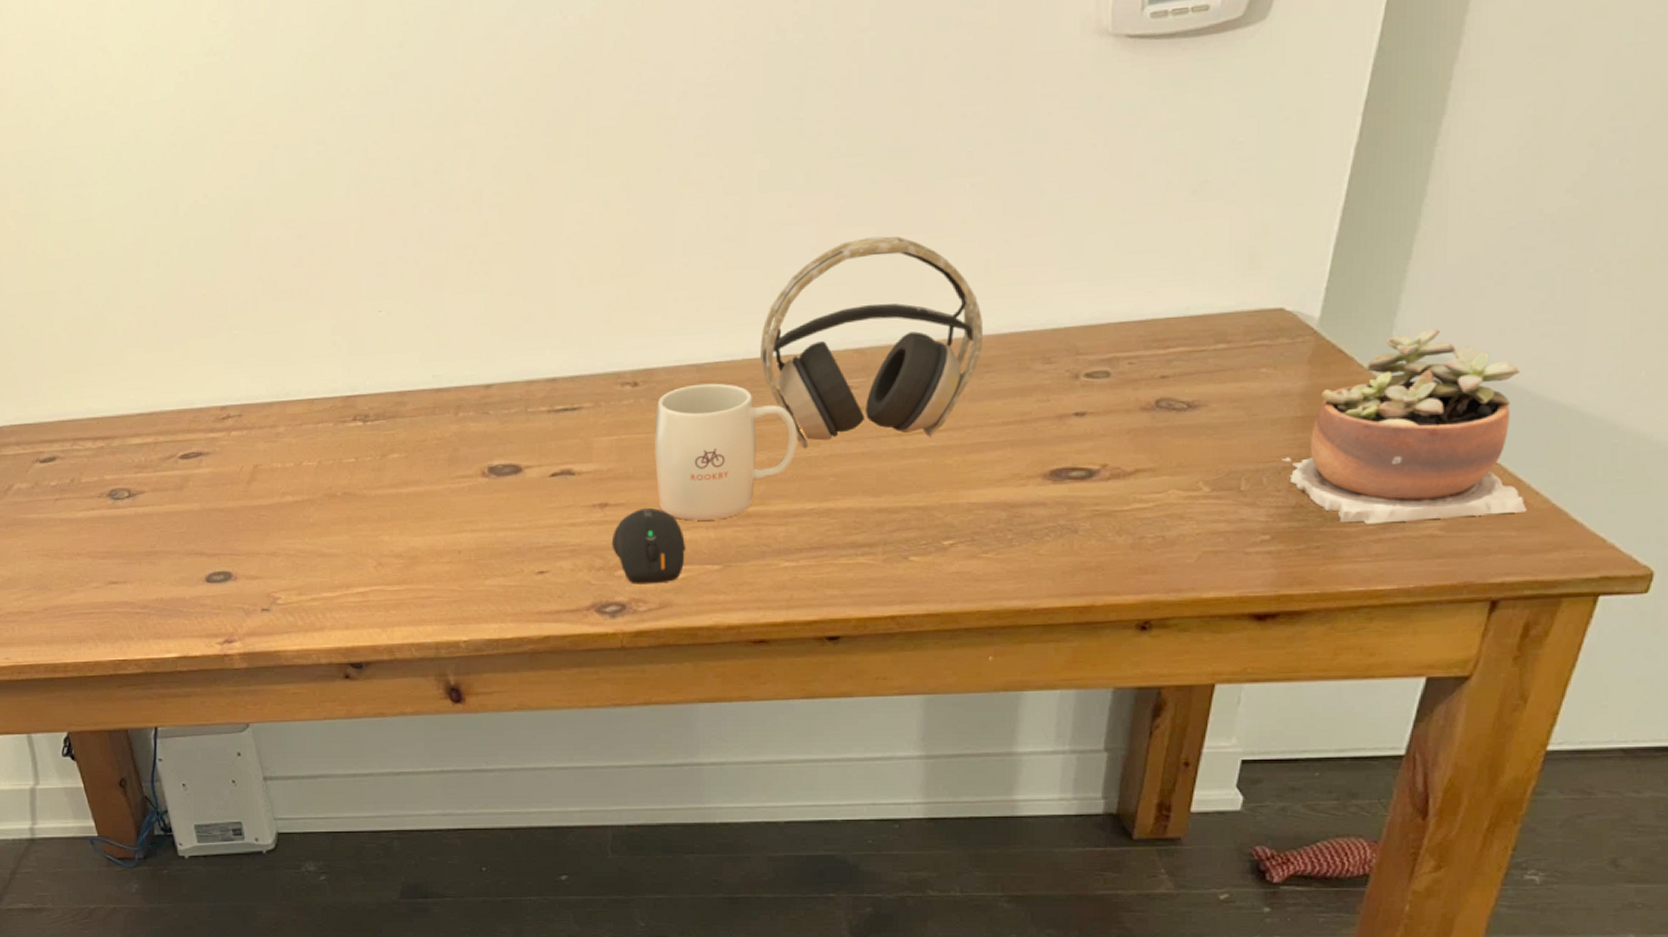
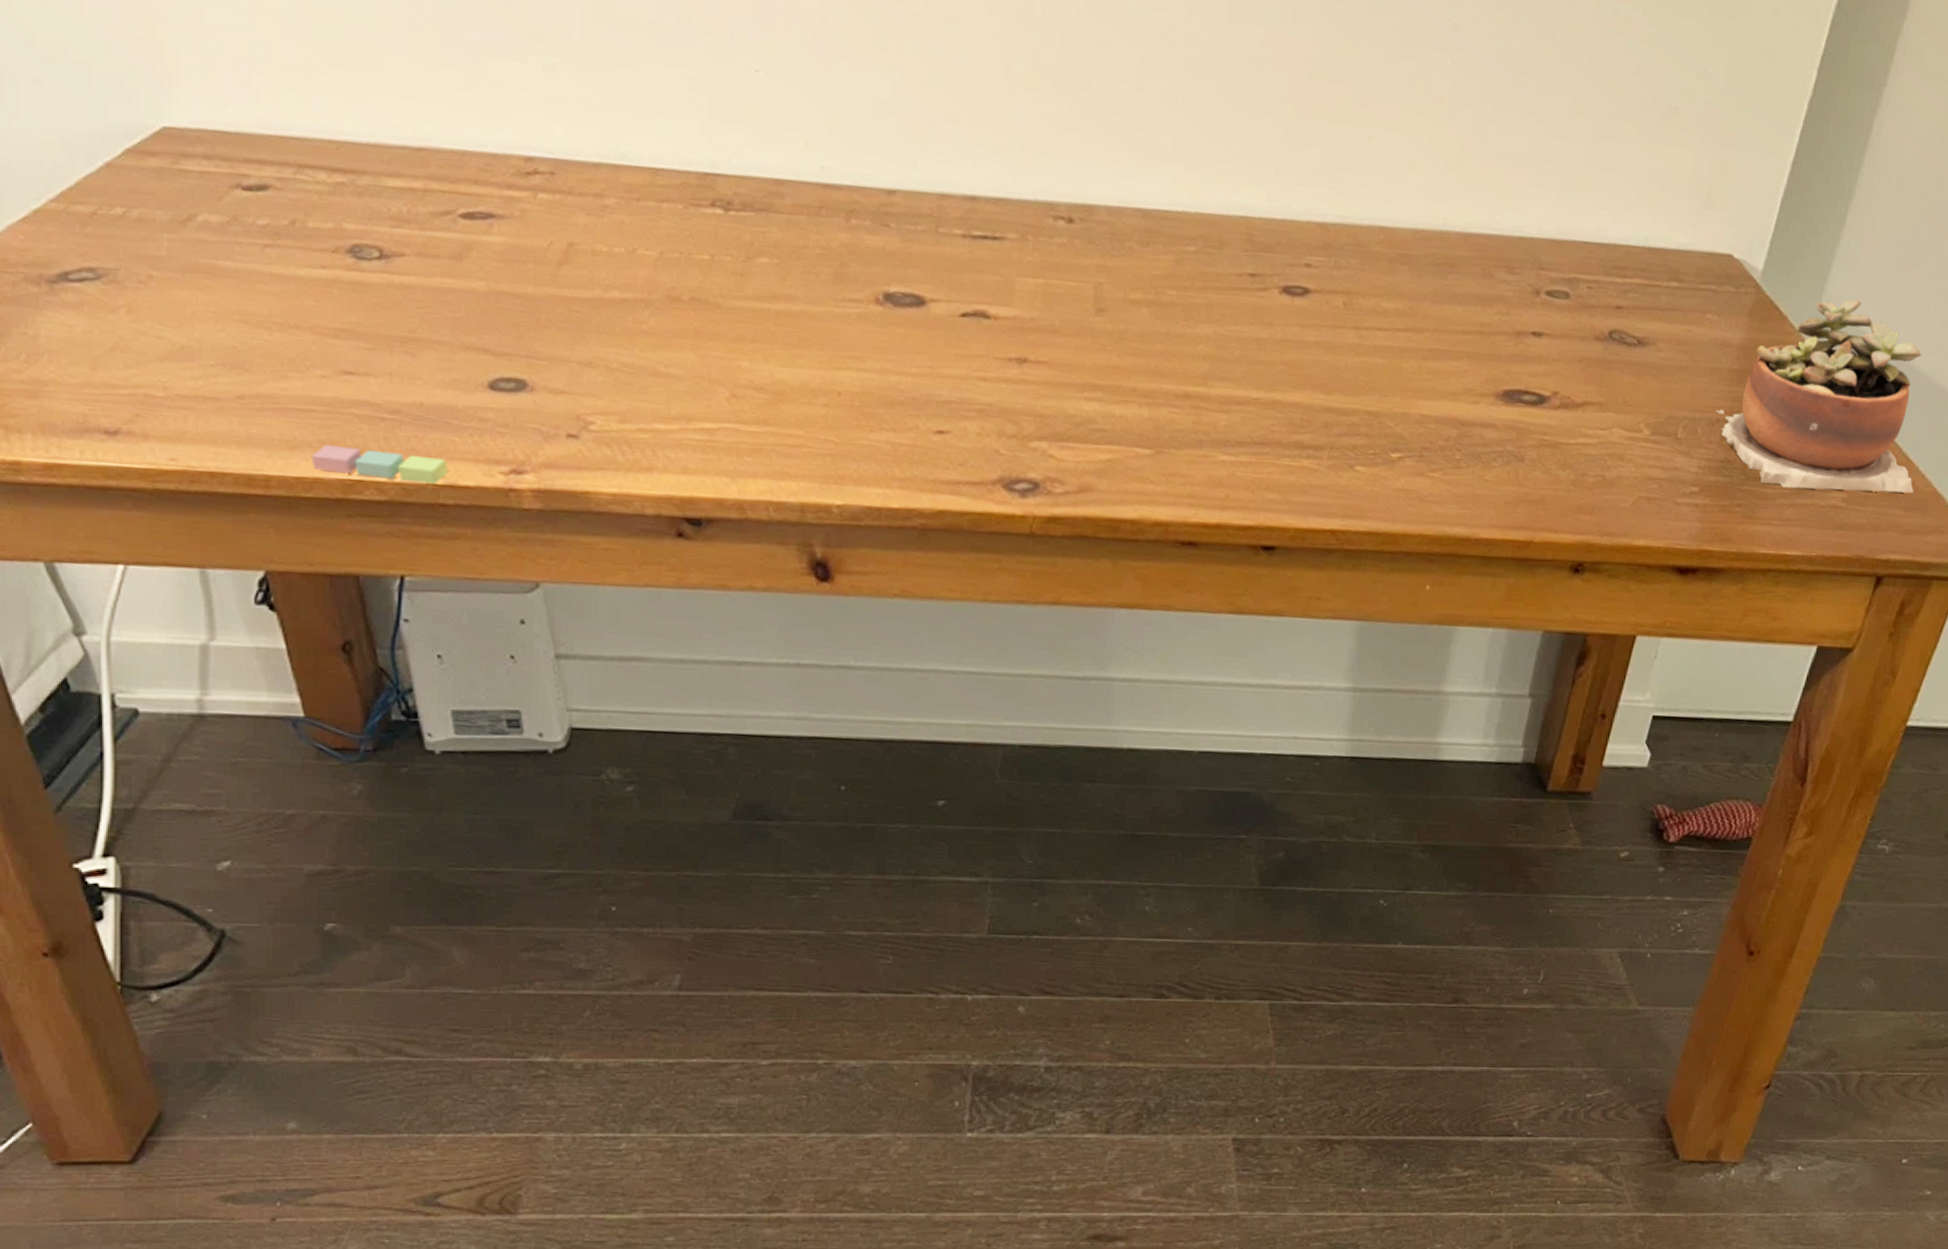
sticky notes: none [92,636,182,657] -> present [311,444,449,484]
computer mouse: present [611,507,686,585] -> none [1027,370,1115,463]
mug: present [654,383,798,521] -> none [1086,232,1250,396]
headphones: present [760,236,983,449] -> none [1215,97,1452,336]

